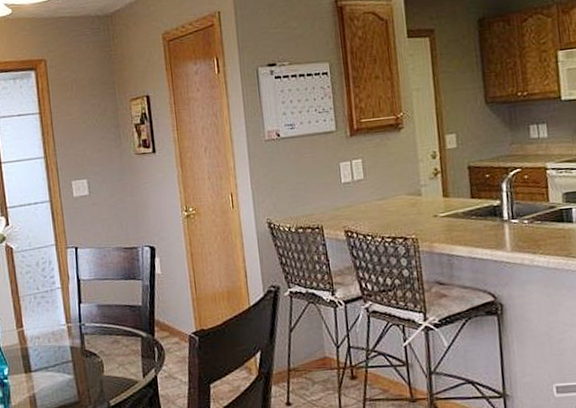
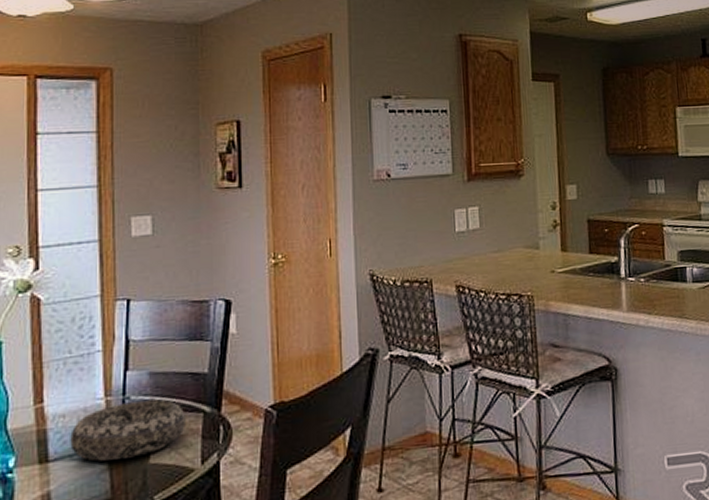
decorative bowl: none [44,326,128,373] -> present [70,399,185,461]

